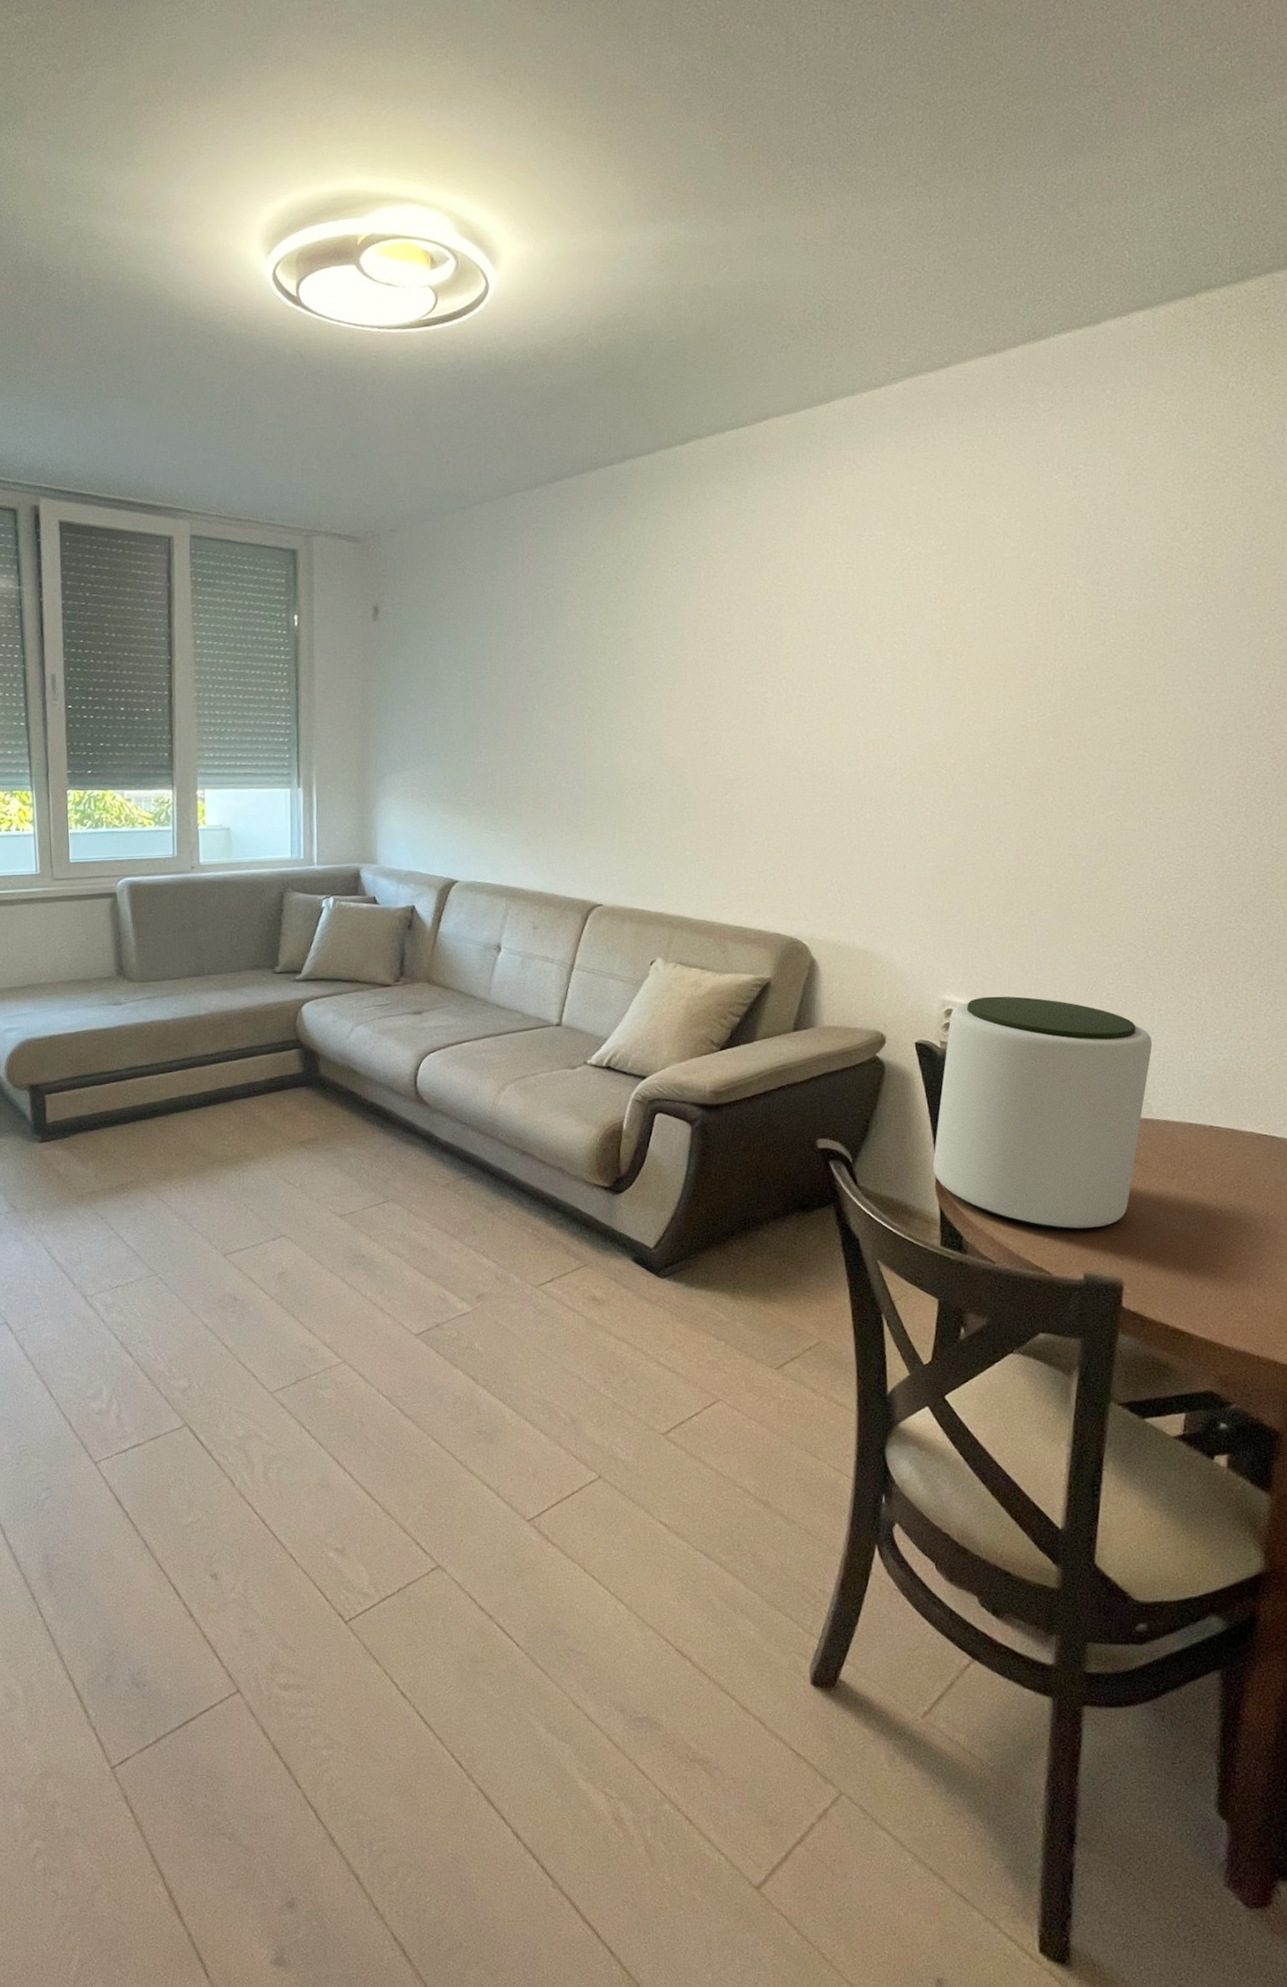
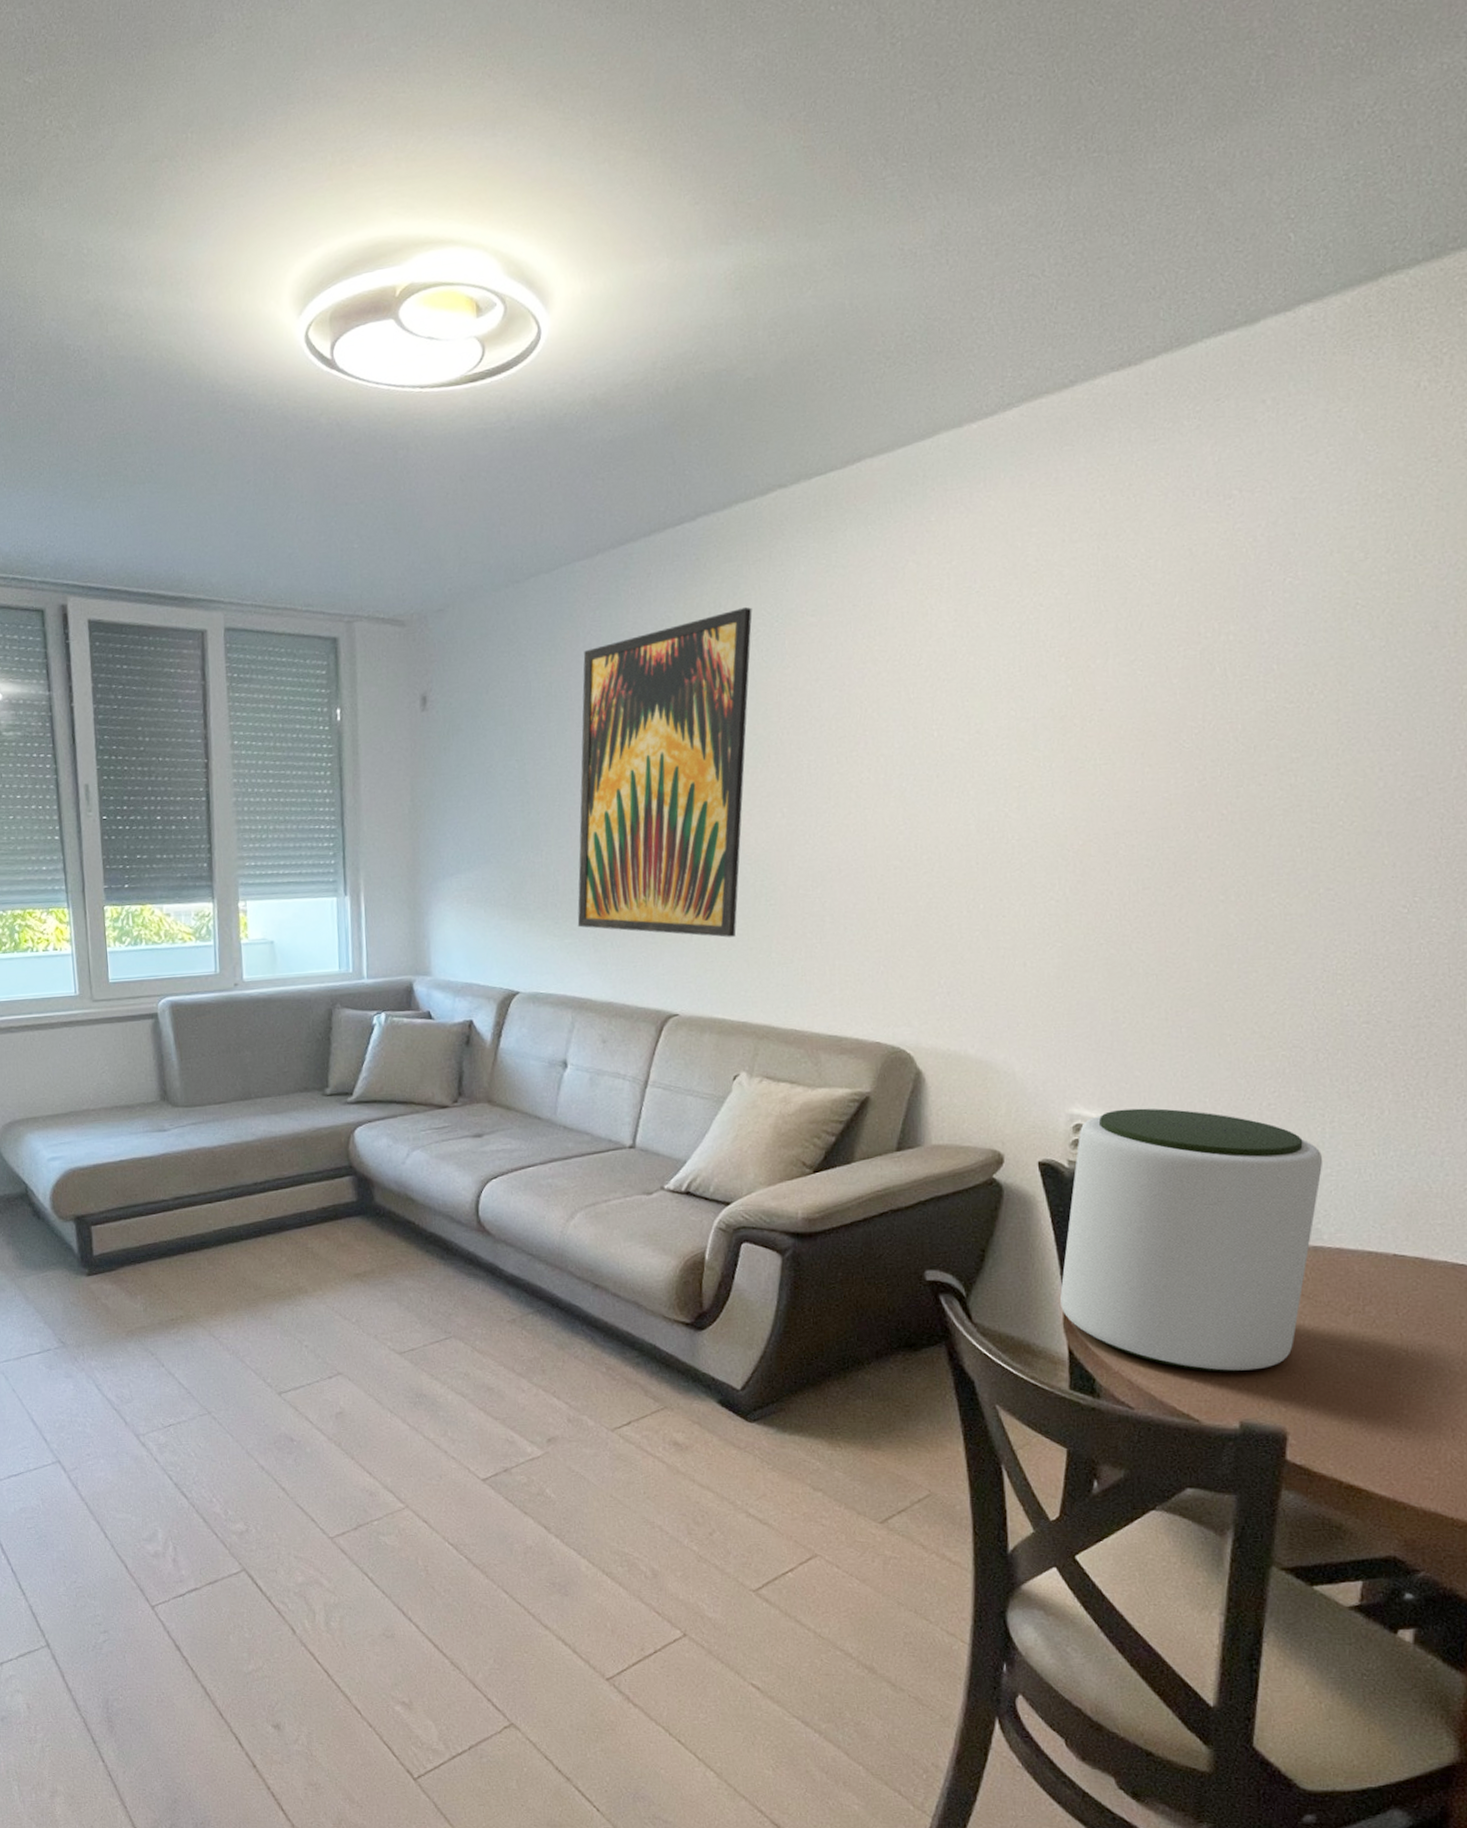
wall art: none [512,541,673,836] -> present [577,606,753,938]

